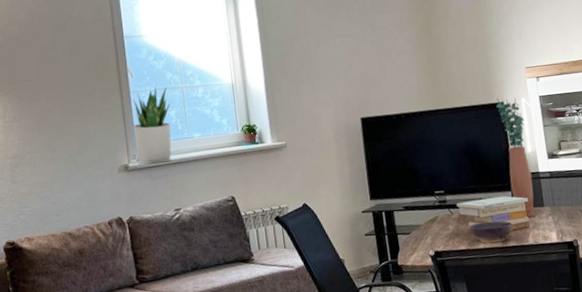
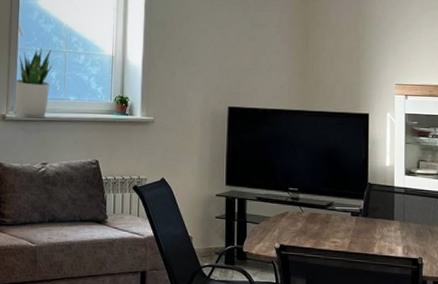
books: present [456,195,531,231] -> none [308,202,379,239]
bowl: present [469,221,513,243] -> none [317,224,361,247]
vase: present [496,97,534,218] -> none [361,109,388,229]

